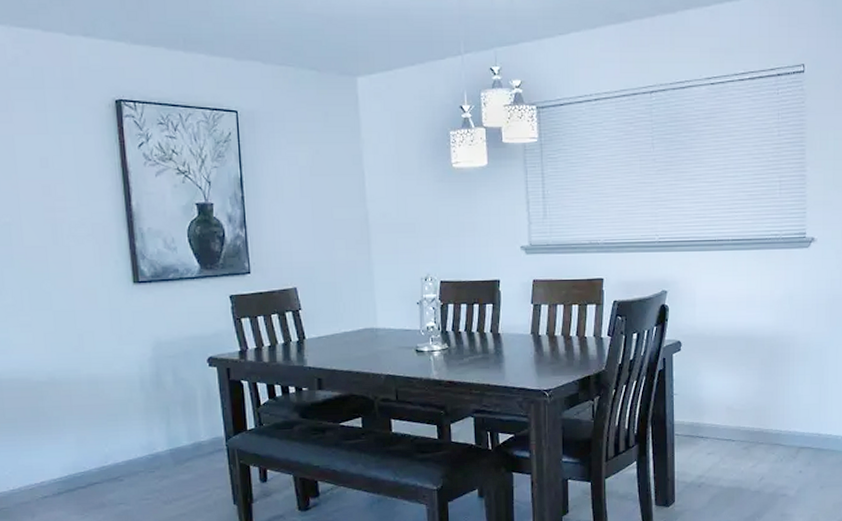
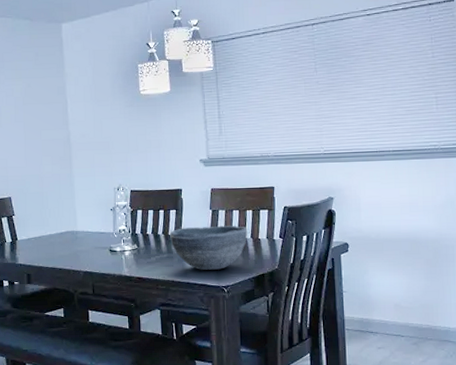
bowl: none [486,321,573,373] -> present [170,225,248,271]

